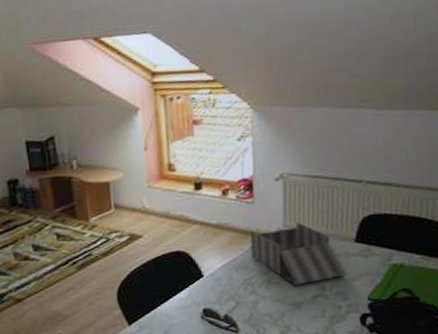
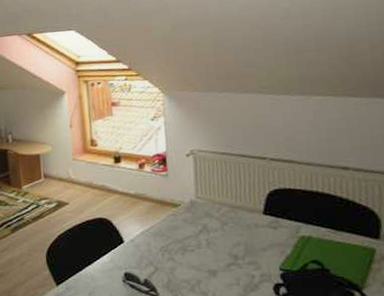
desk organizer: present [250,222,348,285] -> none [165,194,258,253]

